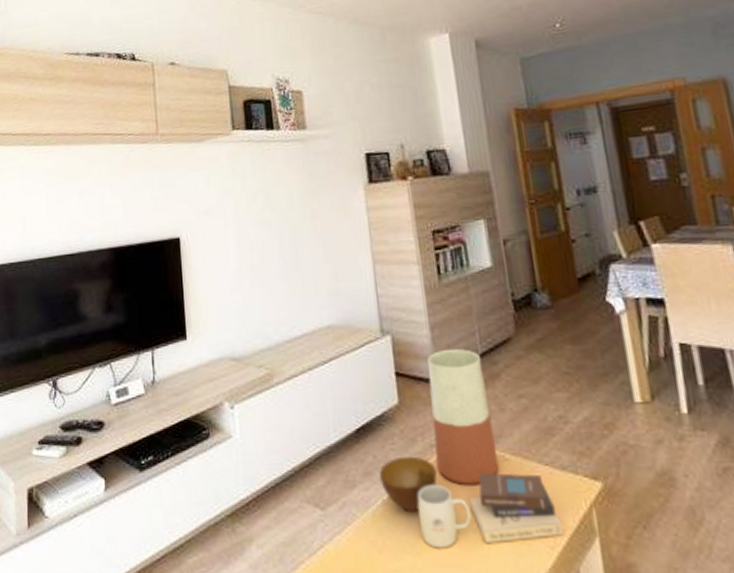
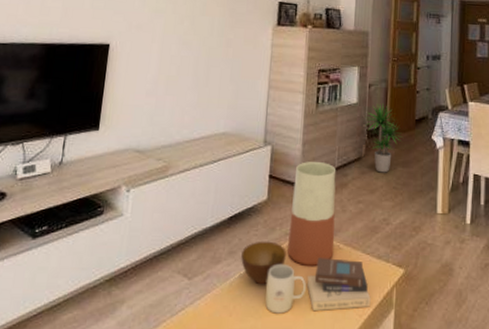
potted plant: none [507,263,564,355] -> present [365,103,403,173]

